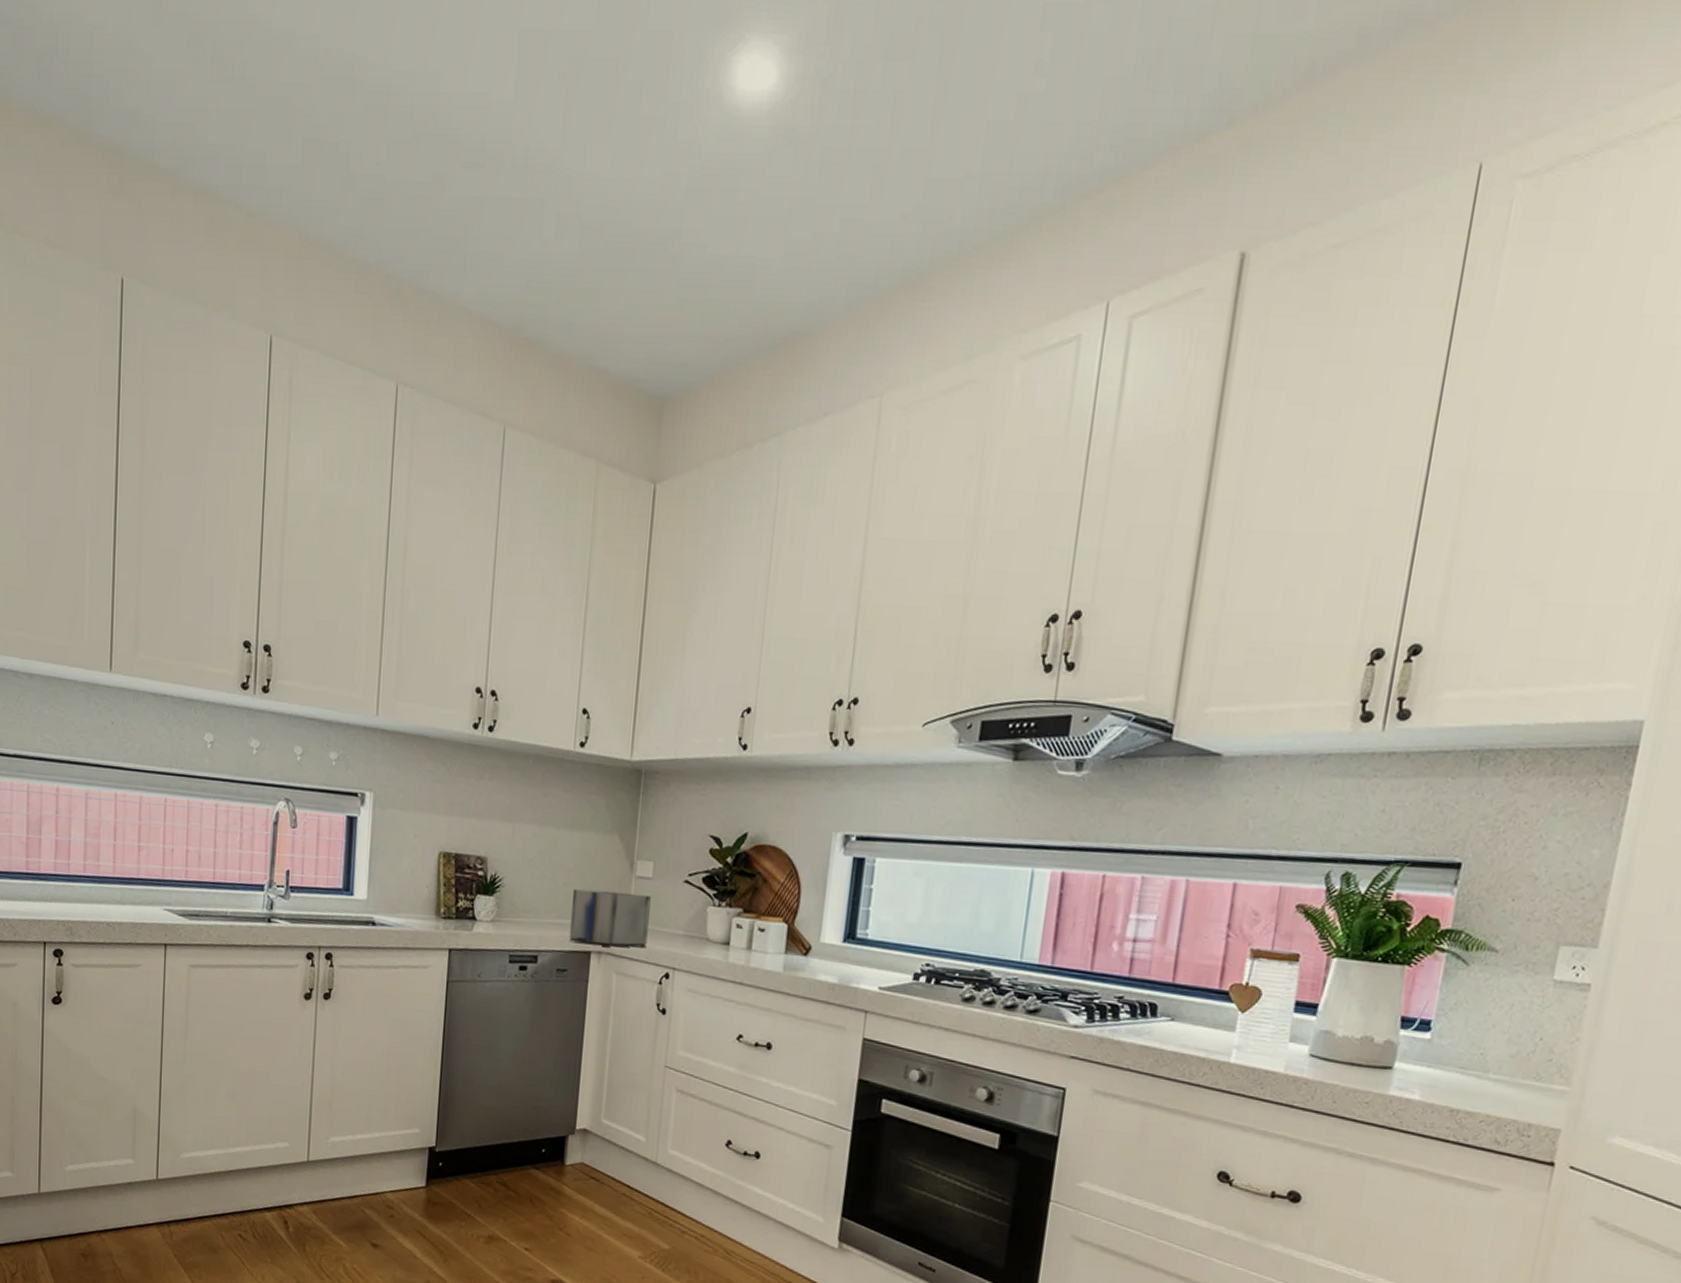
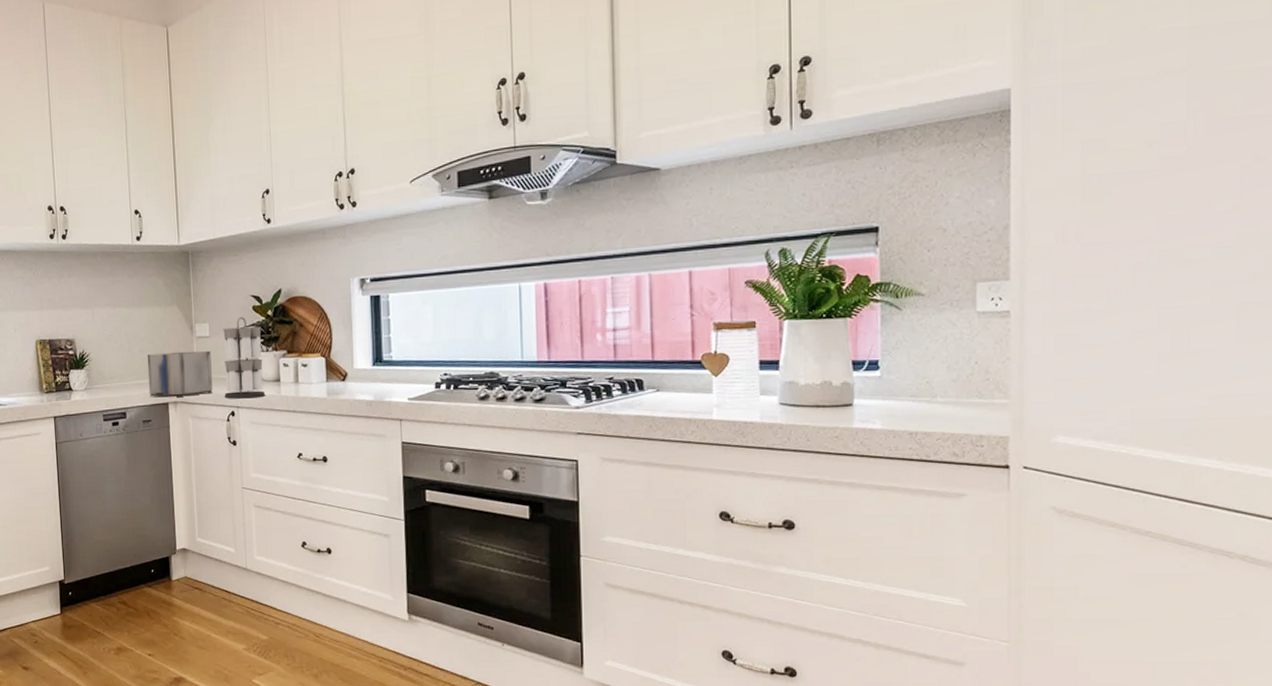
spice rack: none [659,859,717,961] -> present [223,316,266,399]

